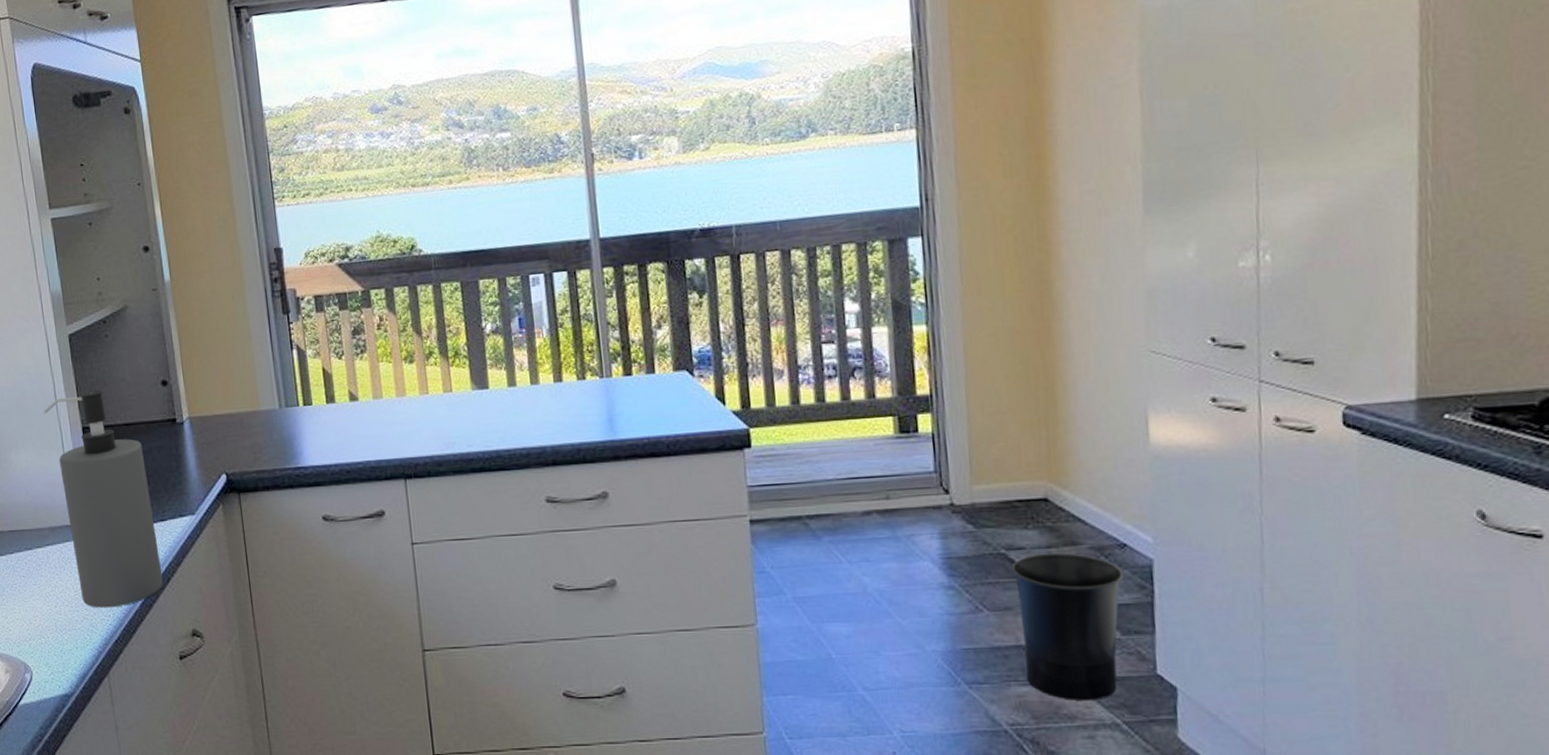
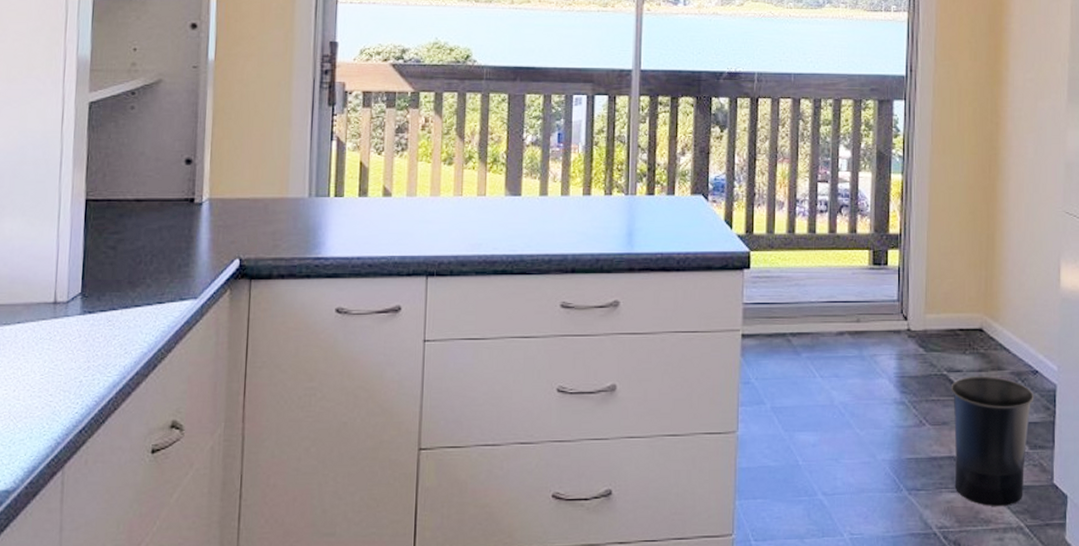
soap dispenser: present [43,390,164,608] -> none [43,162,151,394]

